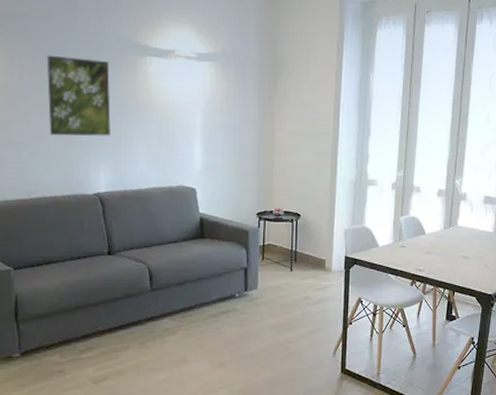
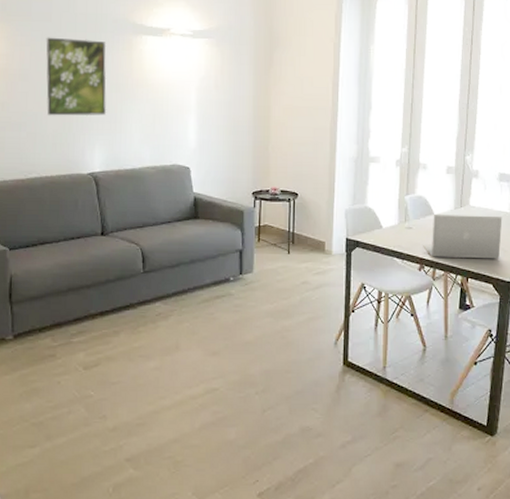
laptop: none [415,234,486,275] -> present [423,215,503,259]

